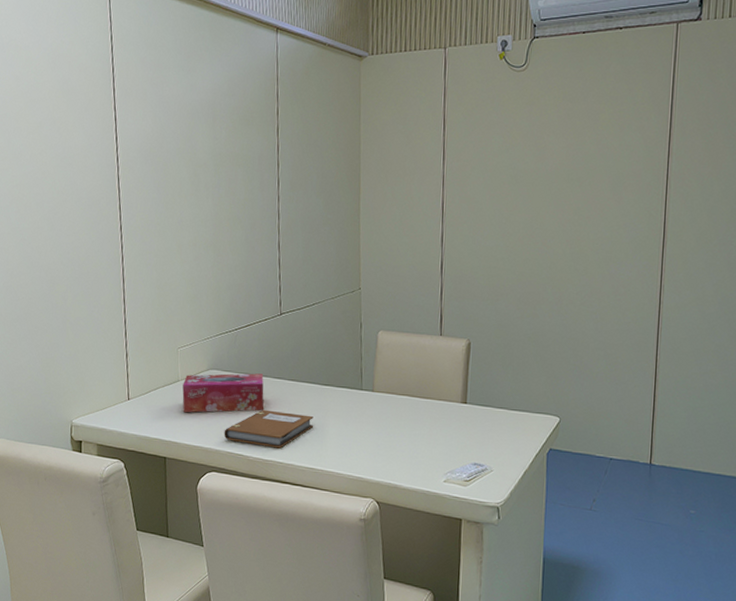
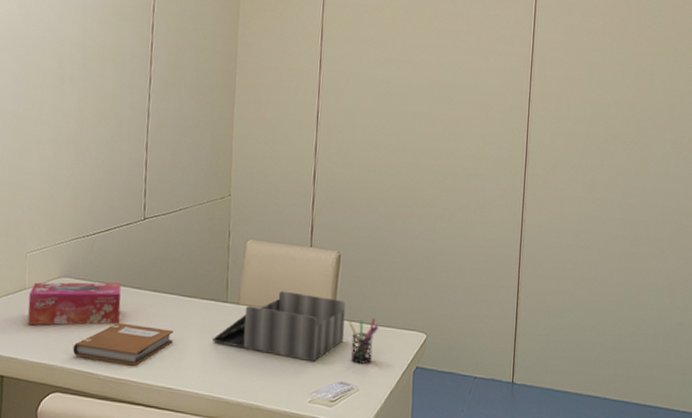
desk organizer: none [349,378,477,445] -> present [211,291,346,362]
pen holder: none [480,402,511,446] -> present [348,318,379,364]

